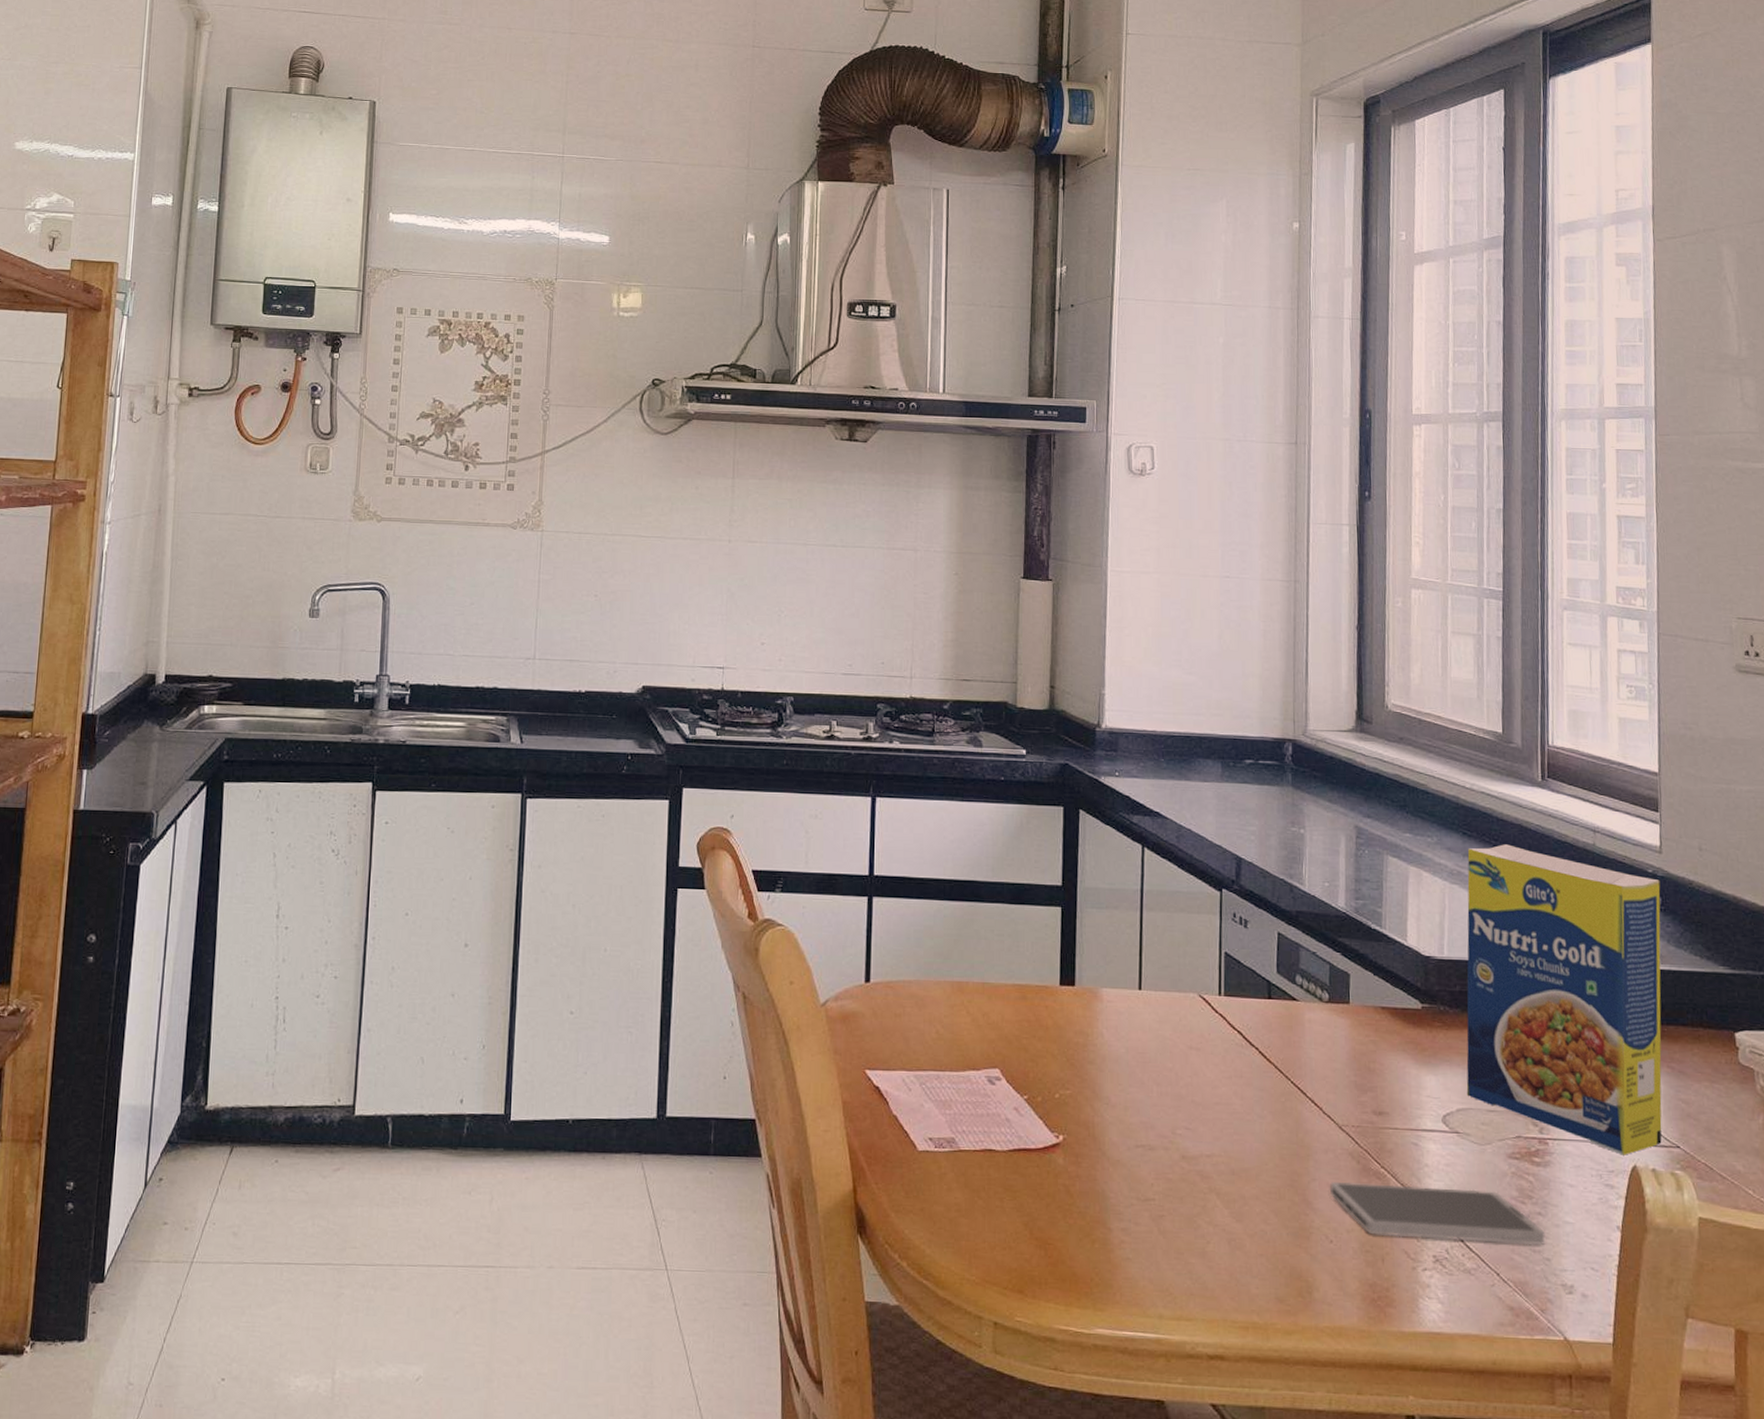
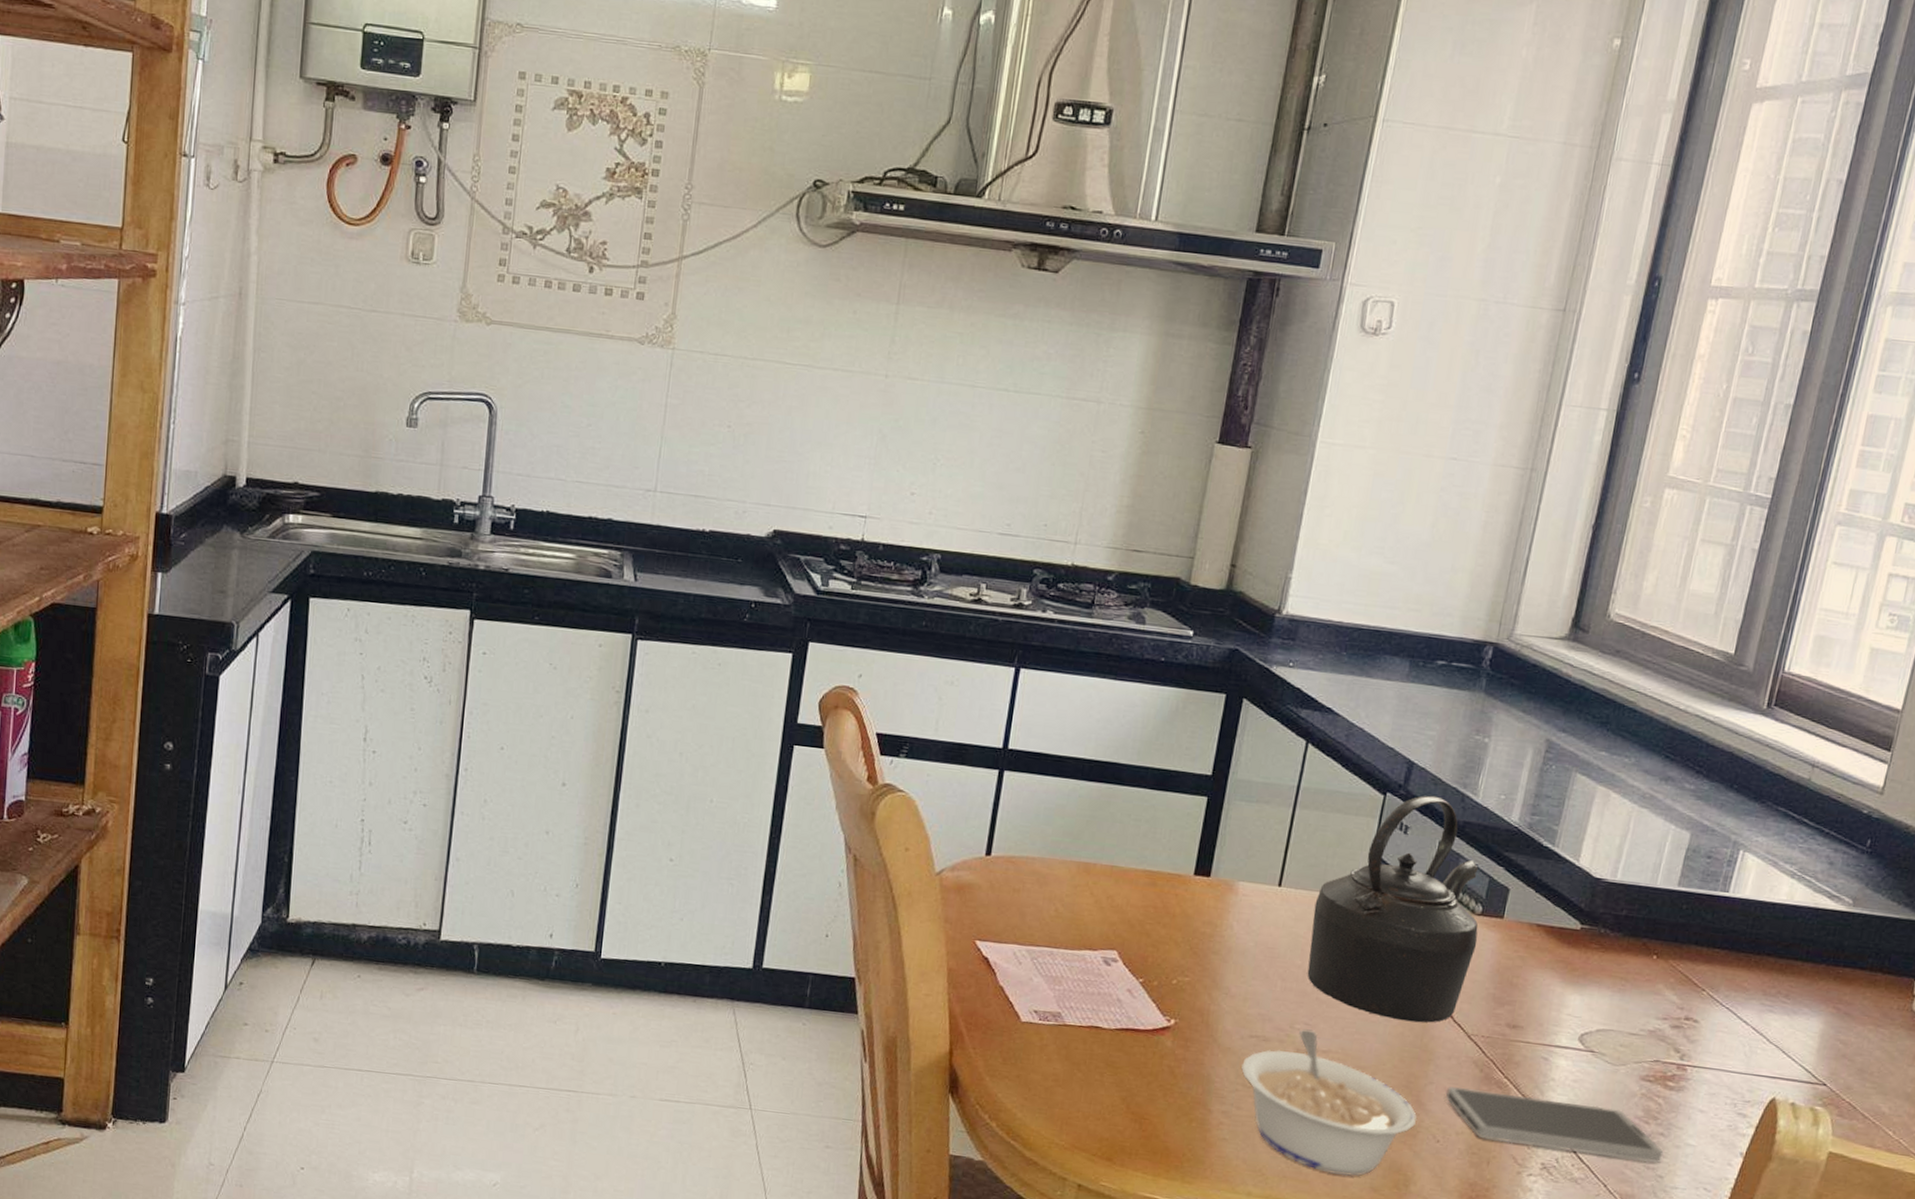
legume: none [1133,1134,1308,1288] -> present [1241,1029,1417,1177]
kettle: none [1175,888,1330,1118] -> present [1307,795,1479,1023]
legume: present [1466,844,1662,1155] -> none [1610,771,1874,1088]

